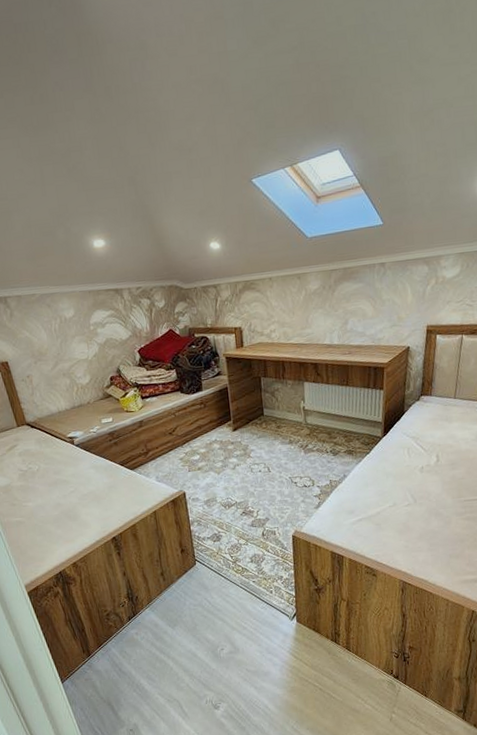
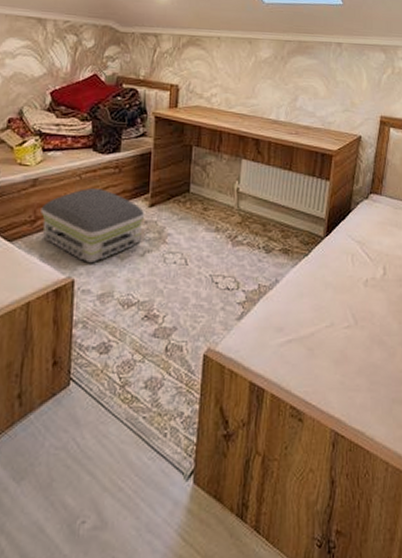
air purifier: none [150,421,231,480] -> present [40,187,145,264]

